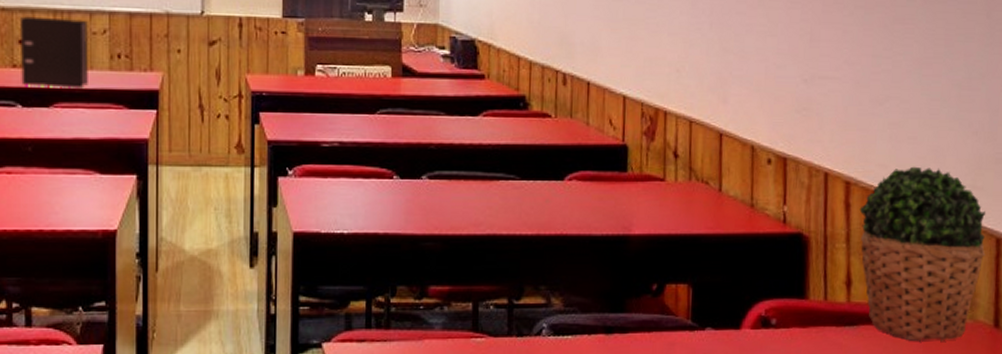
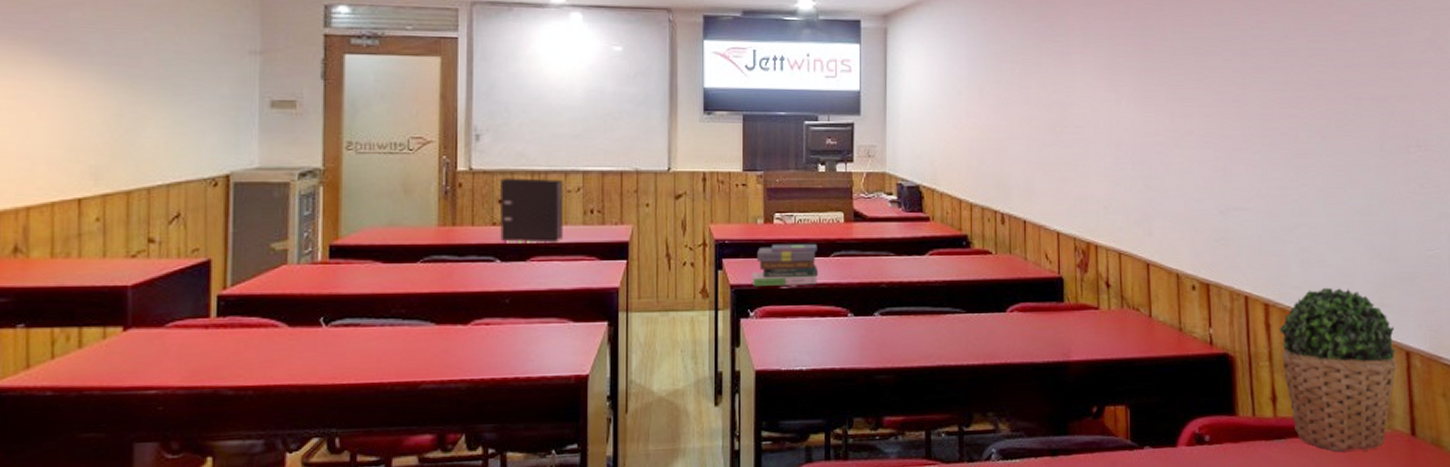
books: none [290,98,362,144] -> present [751,243,818,286]

